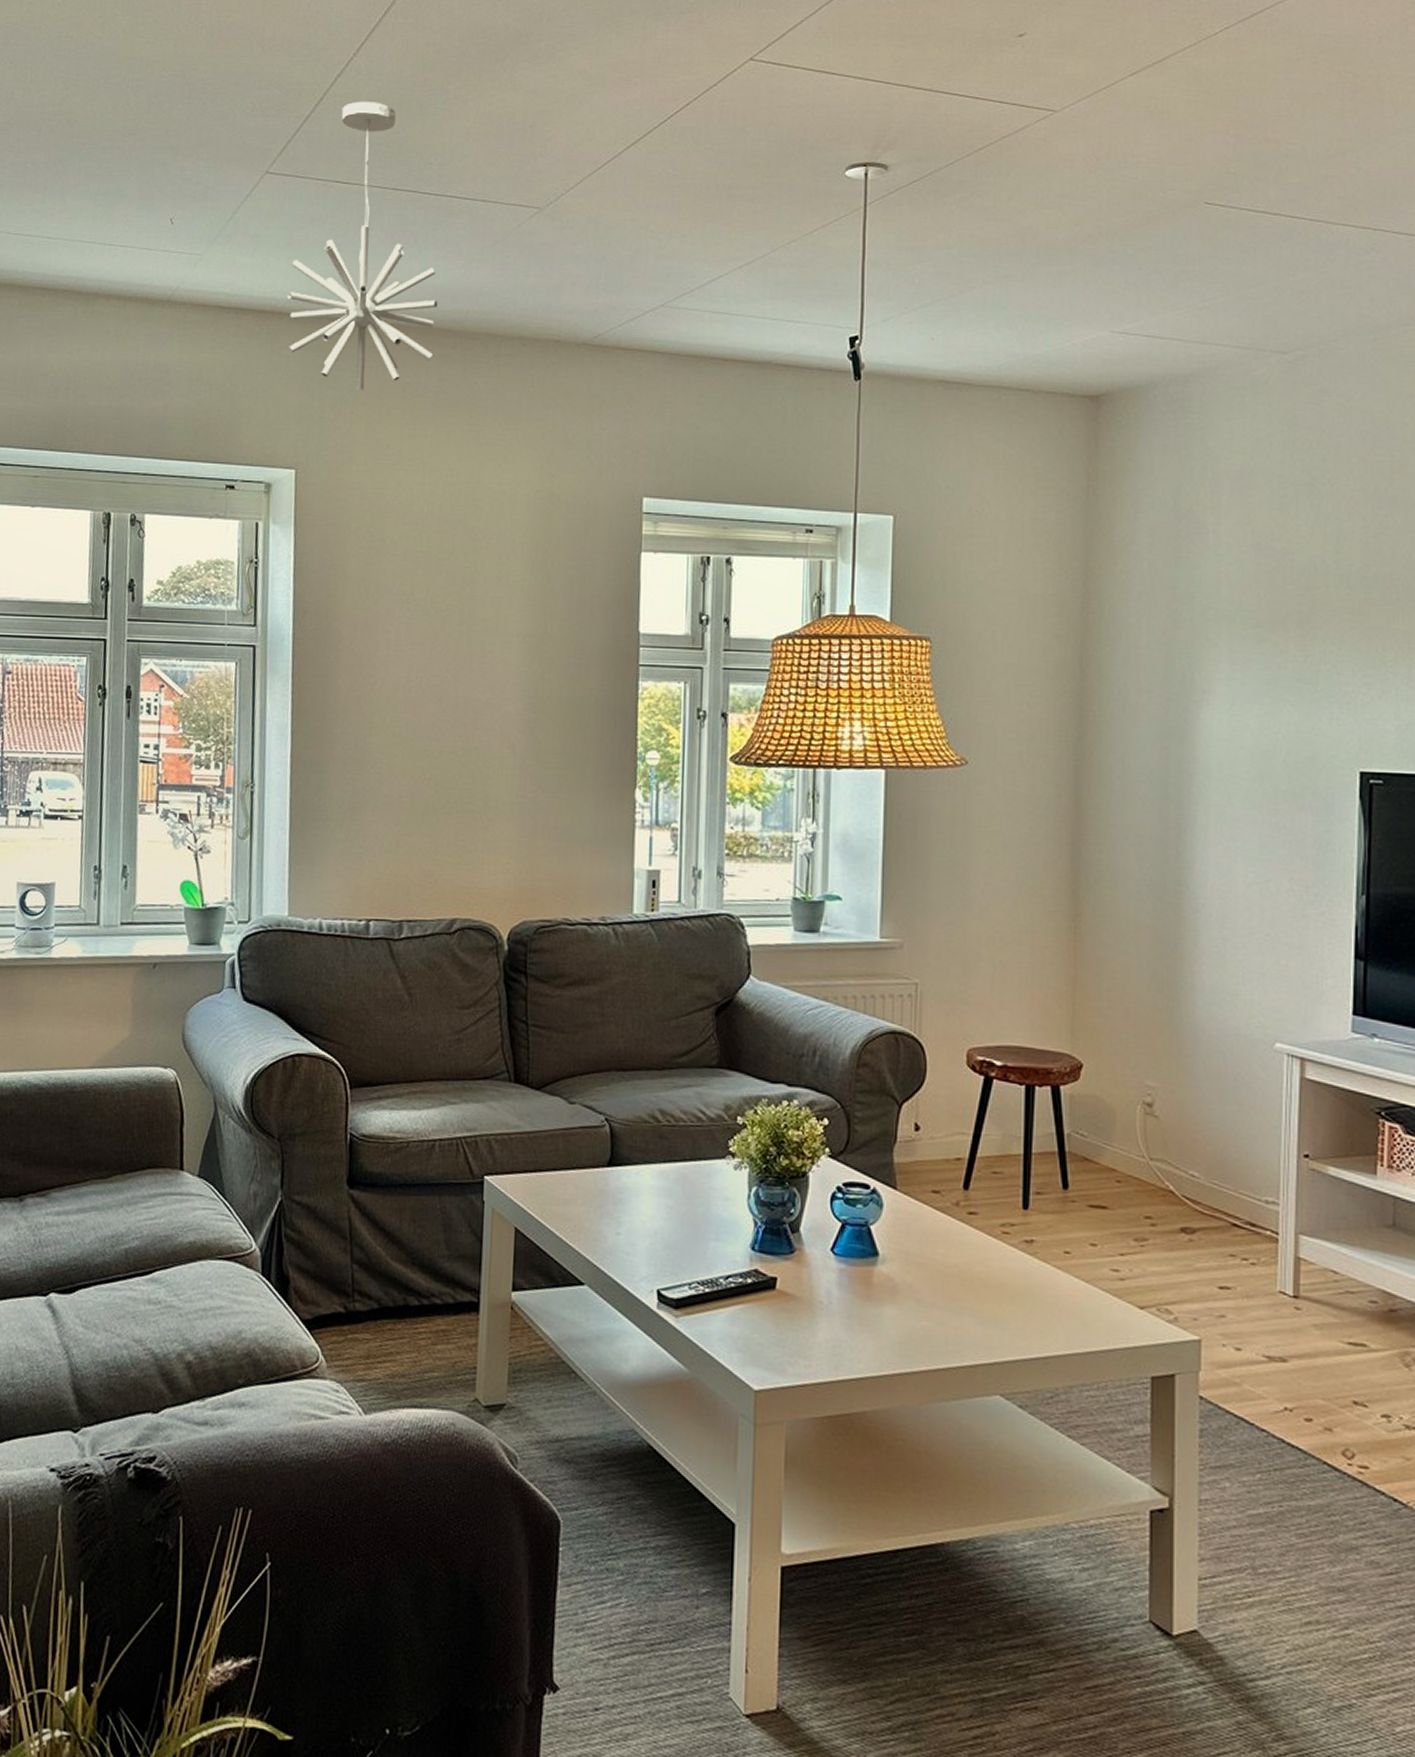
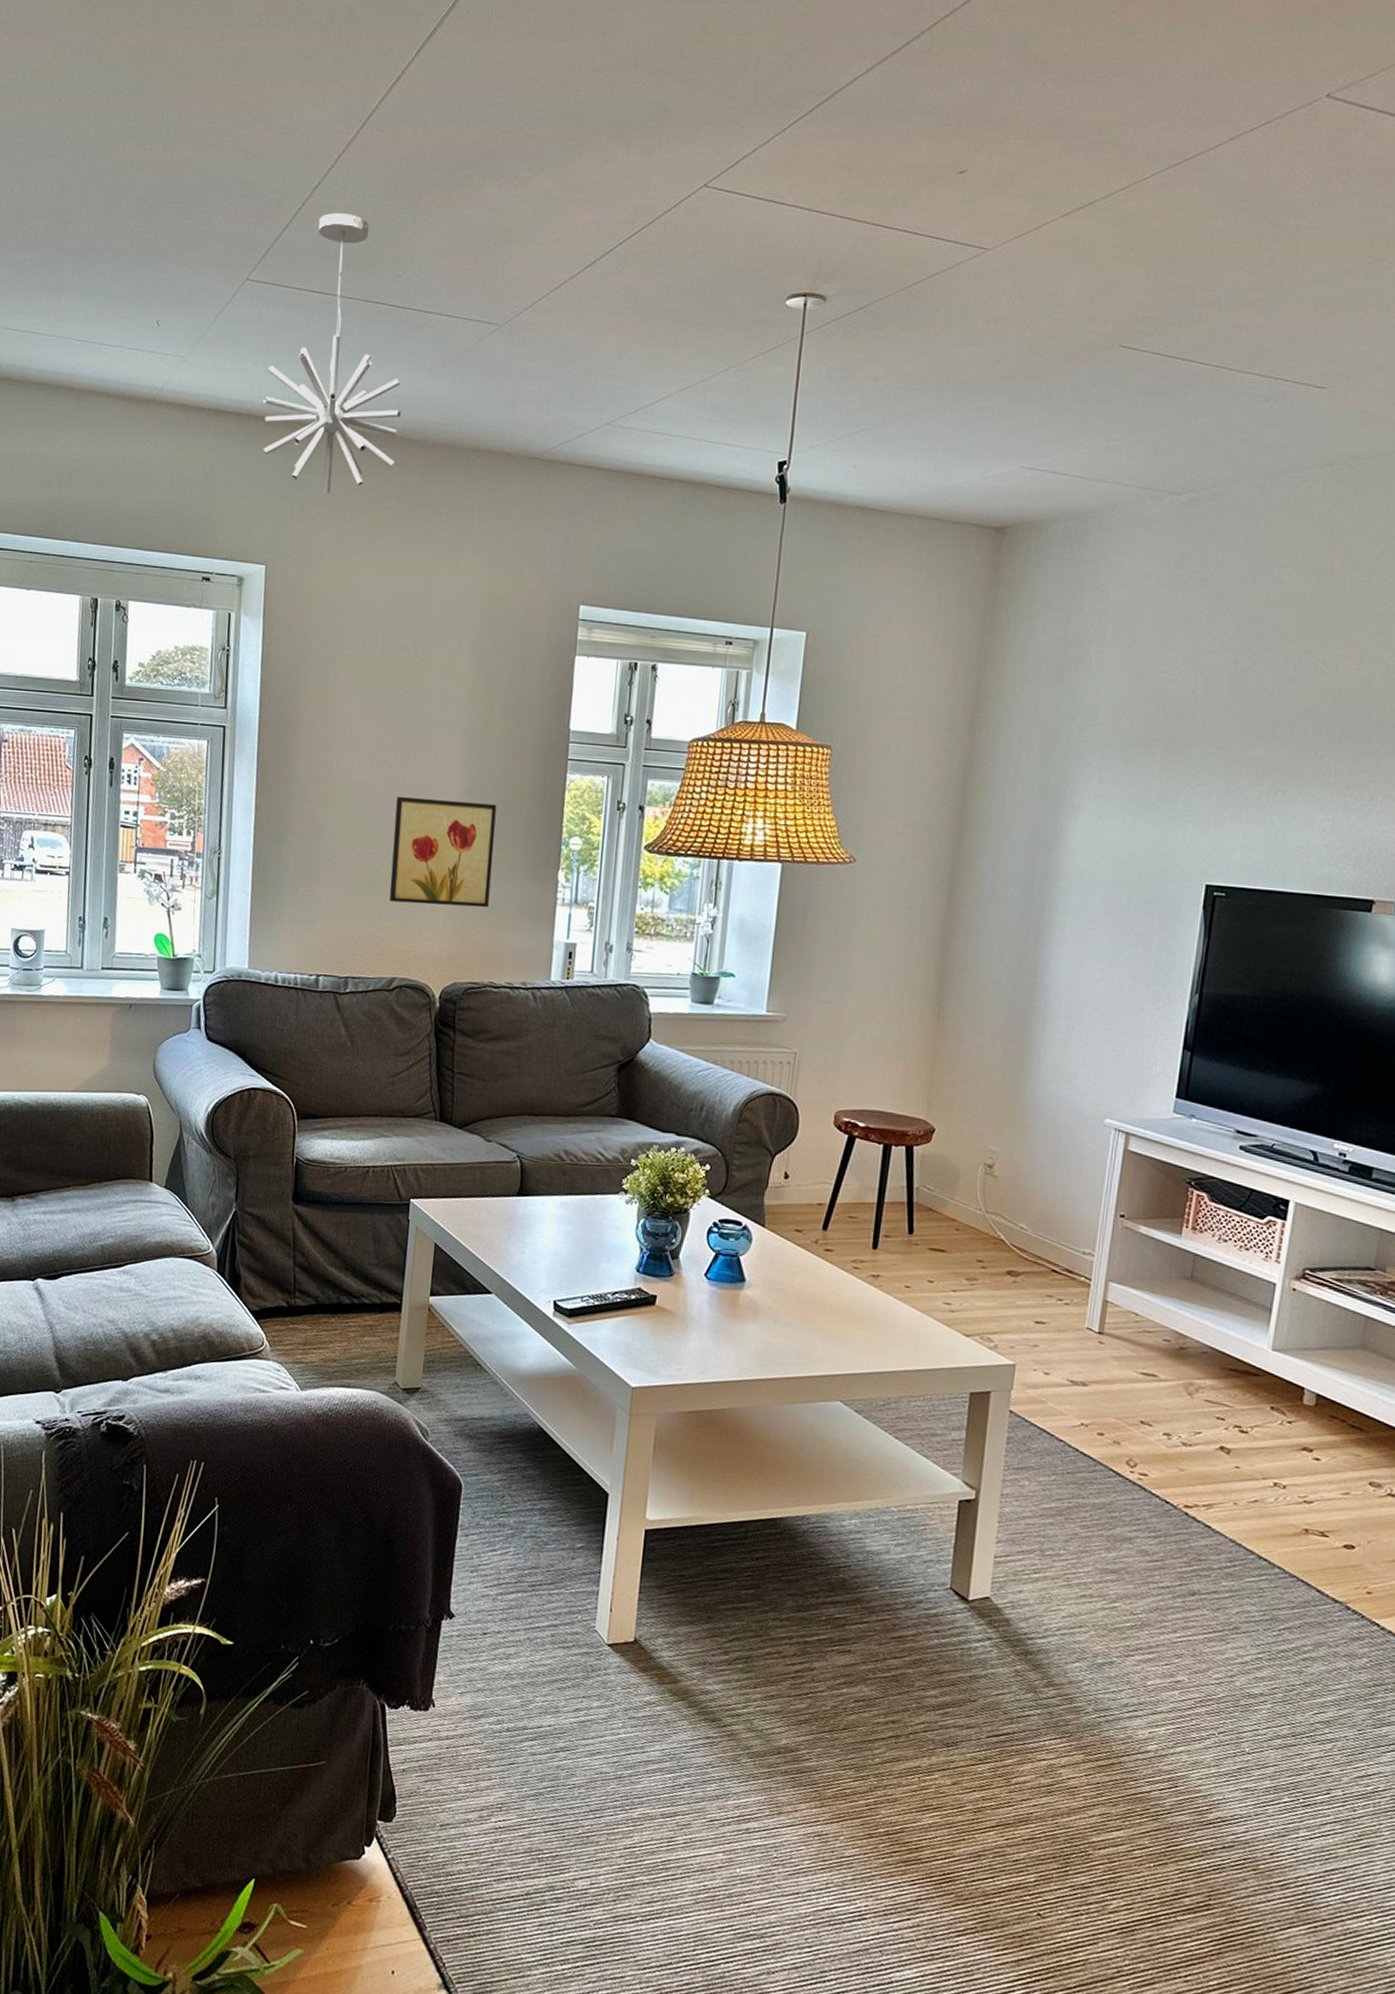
wall art: none [445,714,562,835] -> present [389,796,497,908]

